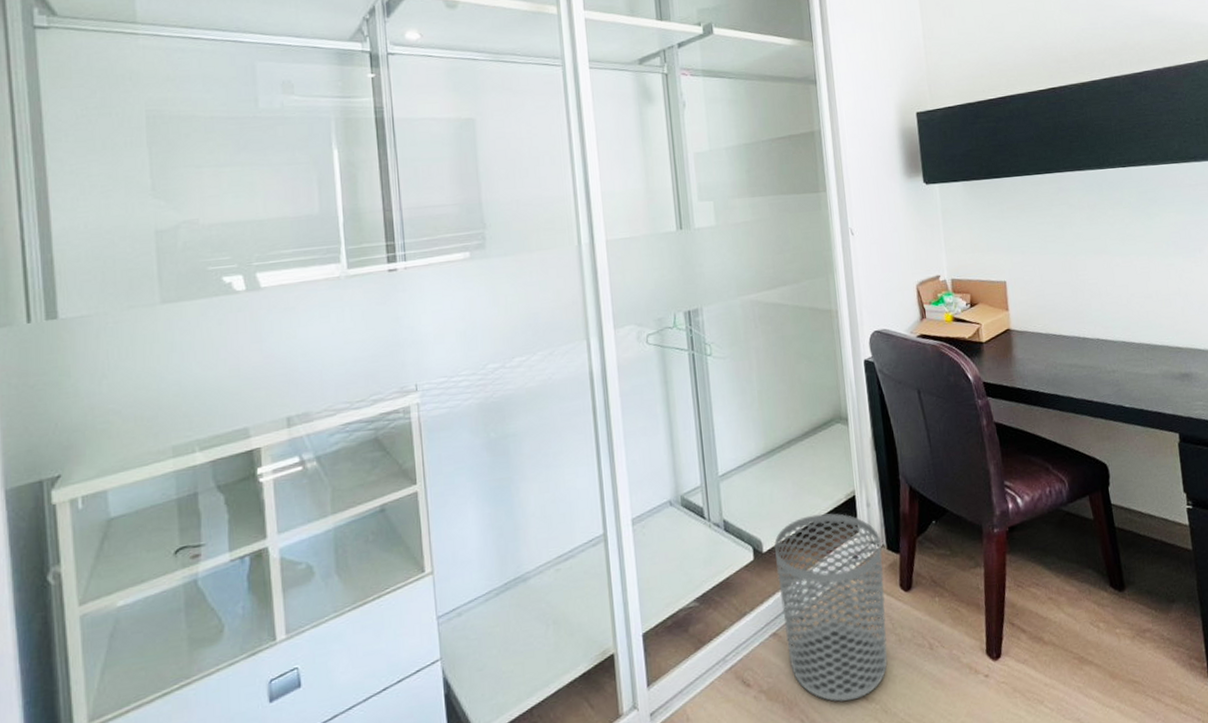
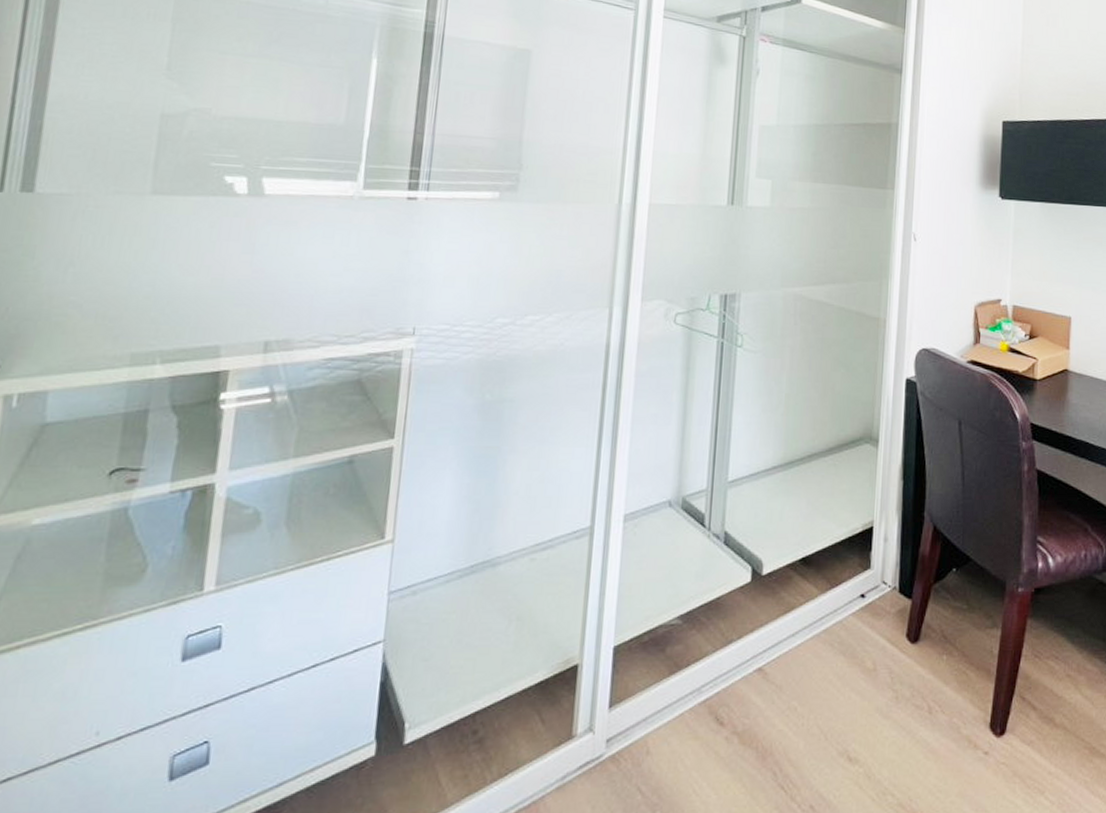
waste bin: present [774,513,888,702] -> none [772,541,893,759]

